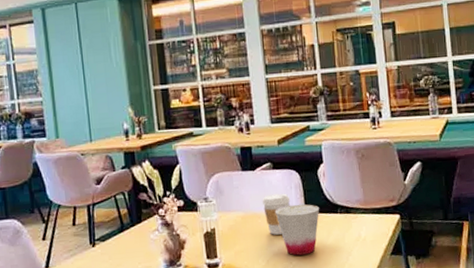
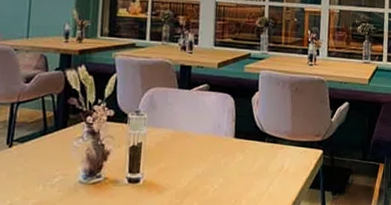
coffee cup: present [262,193,291,235] -> none [193,115,222,156]
cup: present [274,204,320,256] -> none [204,128,249,179]

